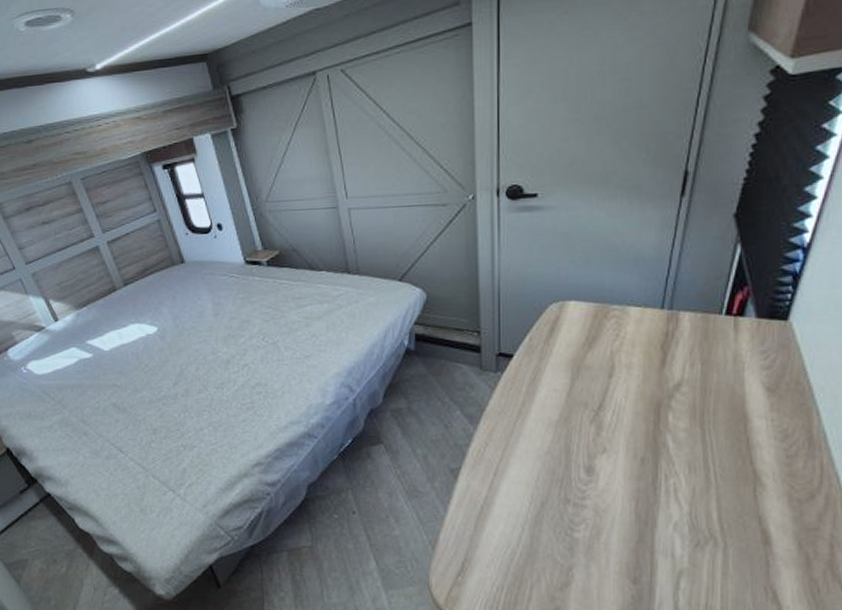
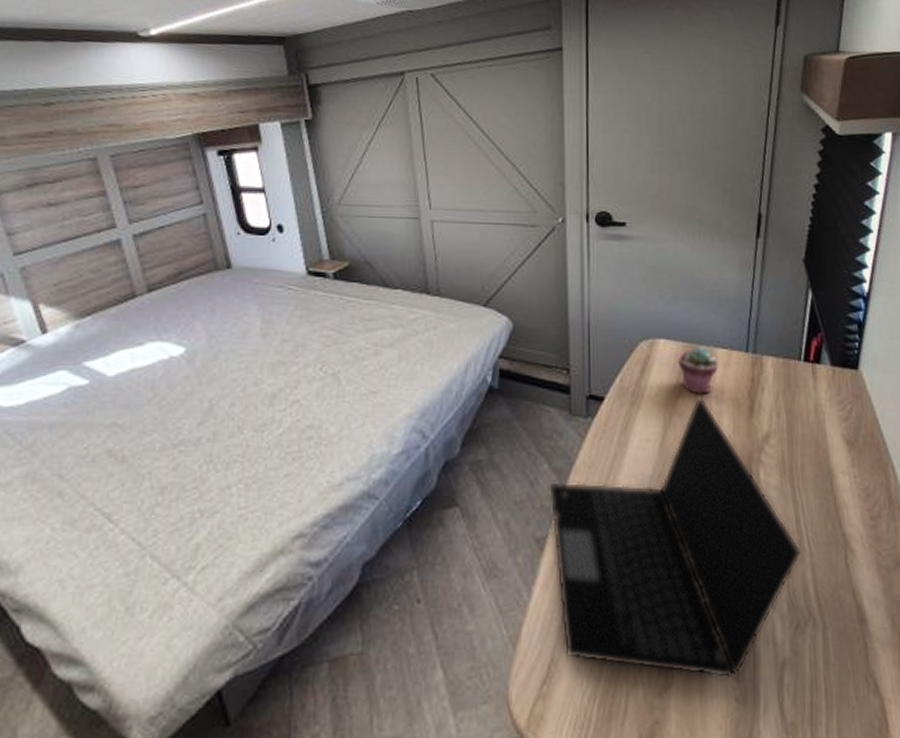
laptop: none [461,350,708,581] -> present [548,396,803,679]
potted succulent: none [588,305,630,349] -> present [678,346,719,394]

